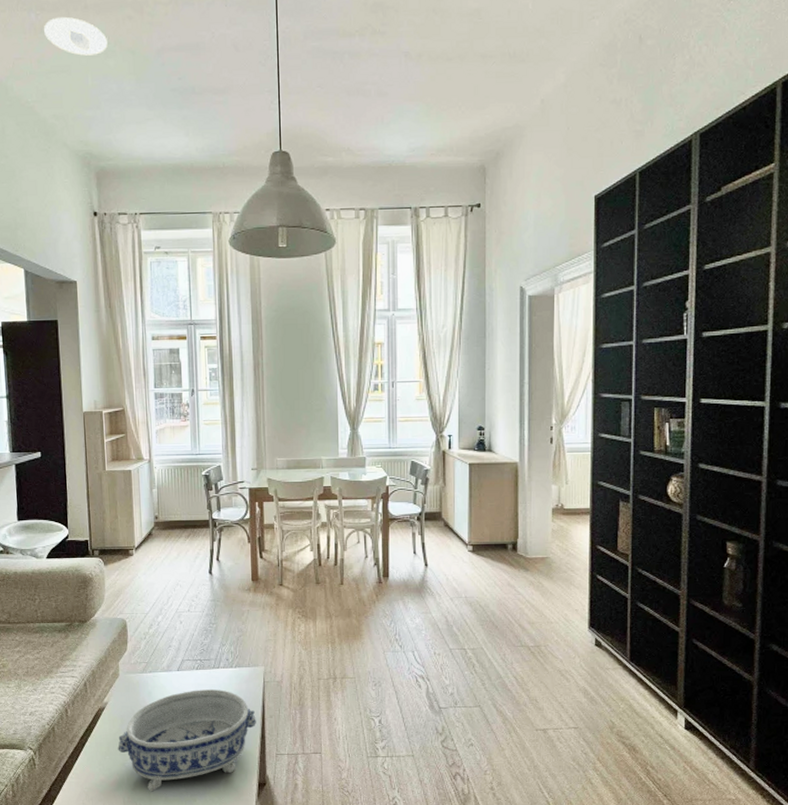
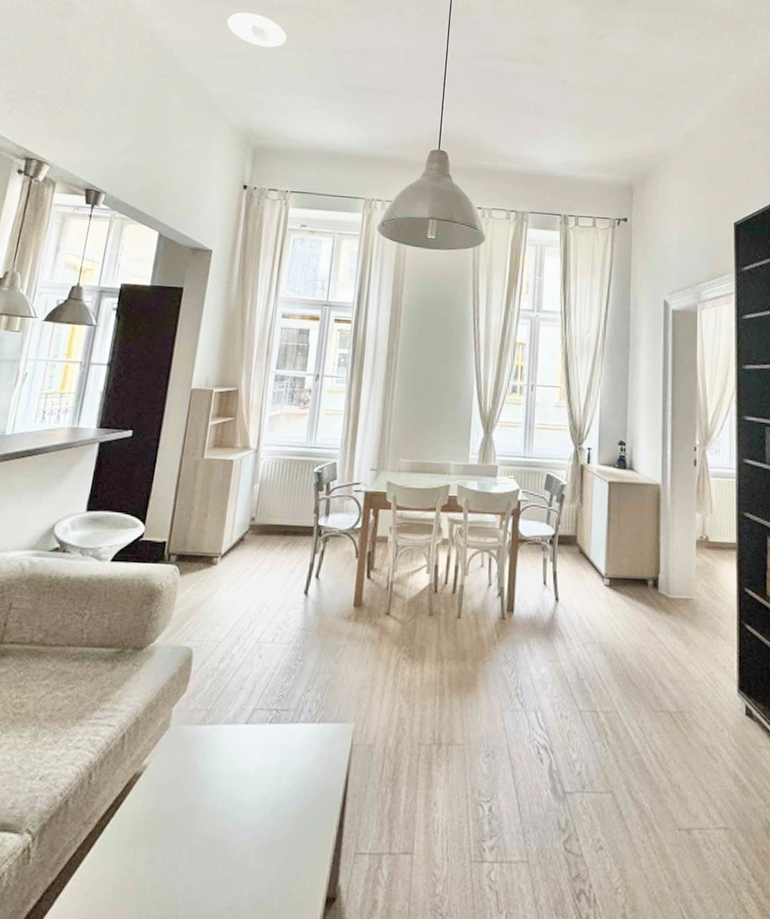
decorative bowl: present [118,688,256,792] -> none [147,751,336,907]

